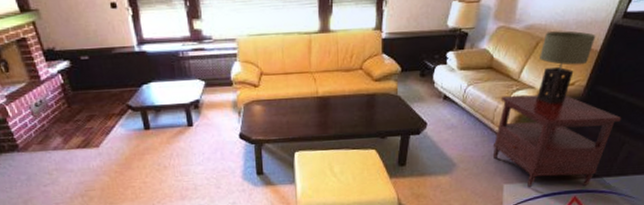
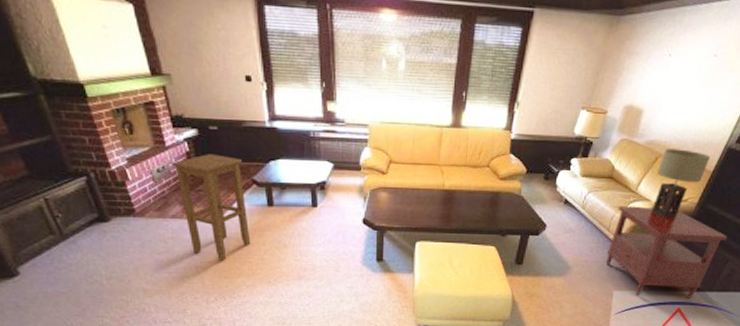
stool: none [48,83,132,188] -> present [171,154,251,261]

